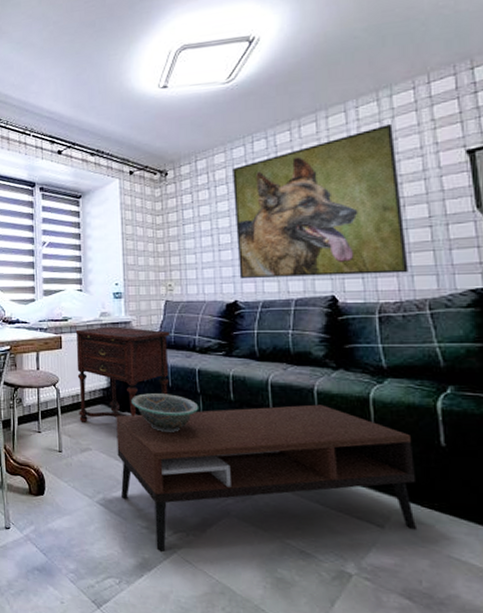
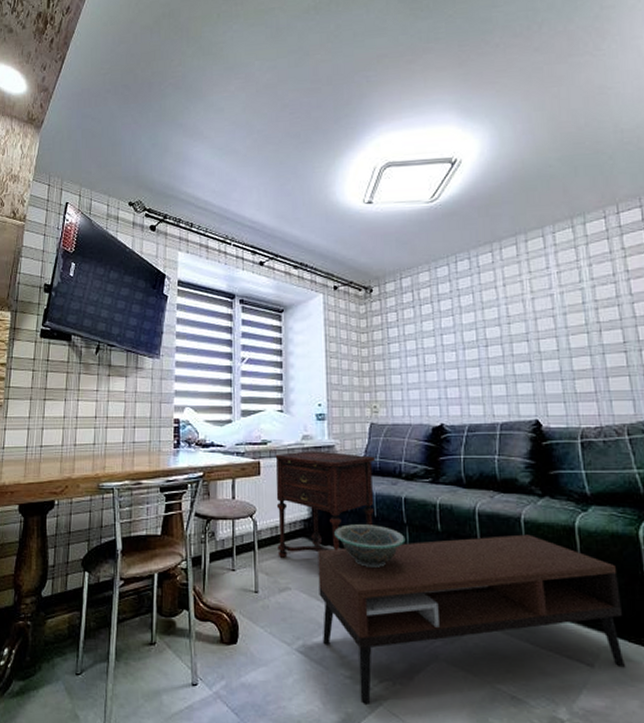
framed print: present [233,123,408,278] -> none [437,250,607,400]

